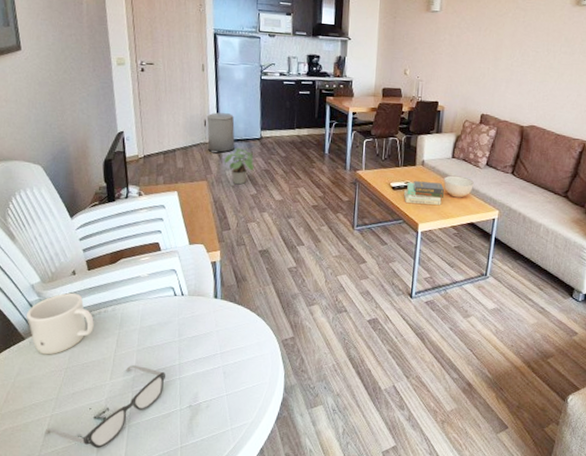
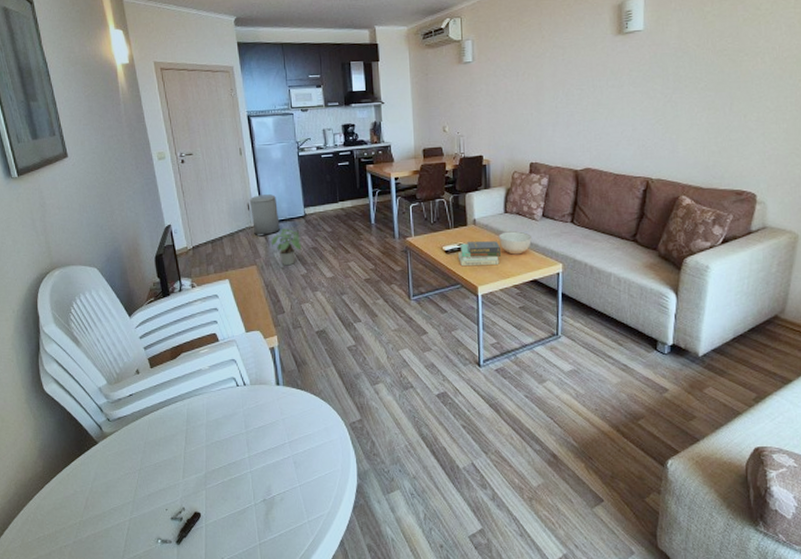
mug: present [26,292,94,355] -> none [96,392,162,457]
glasses: present [45,365,166,449] -> none [125,462,238,551]

